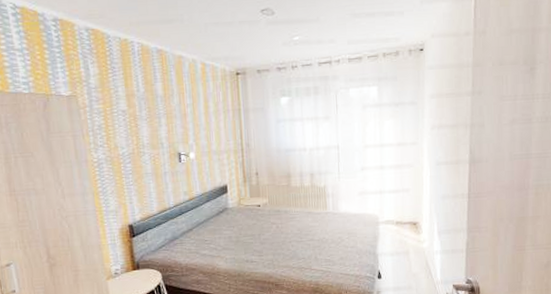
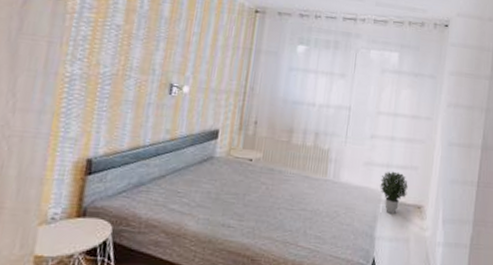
potted plant: none [376,196,402,234] -> present [380,171,408,215]

